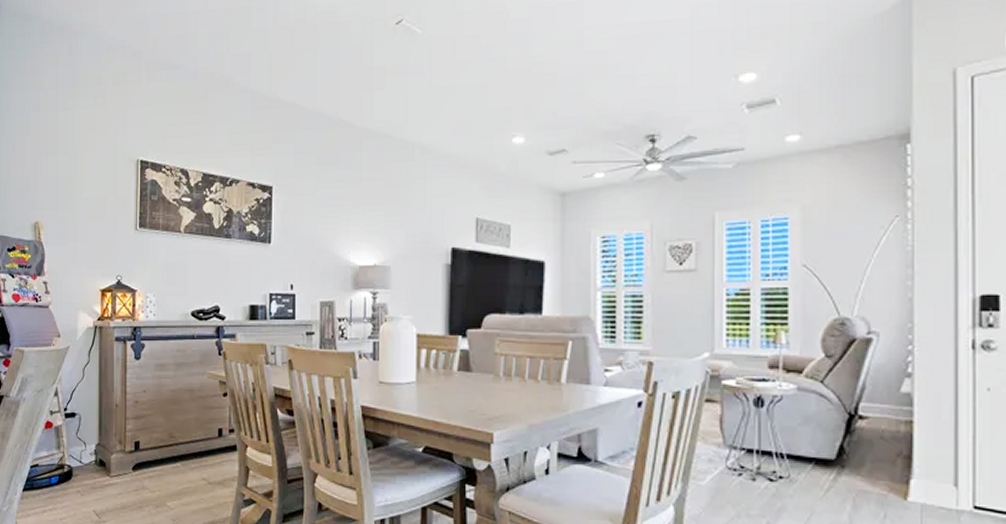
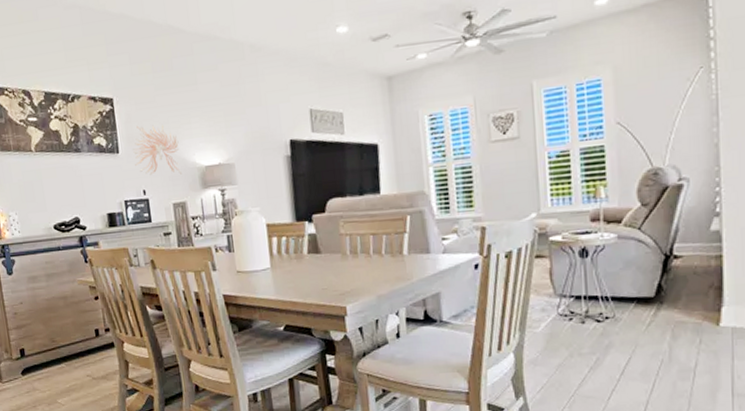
wall sculpture: none [286,217,335,272] -> present [133,125,182,175]

